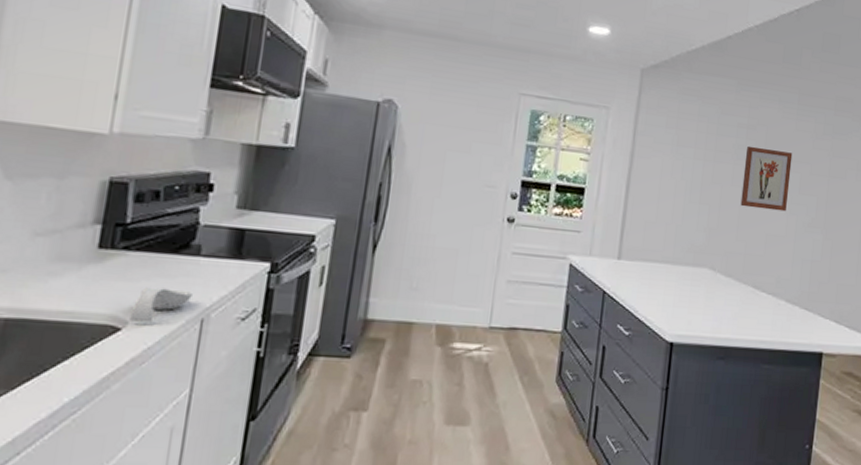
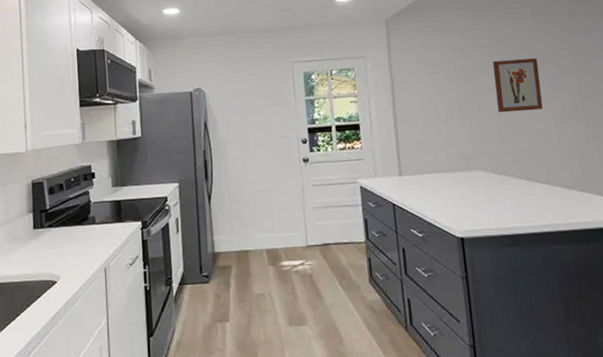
spoon rest: present [129,287,193,323] -> none [60,250,96,276]

